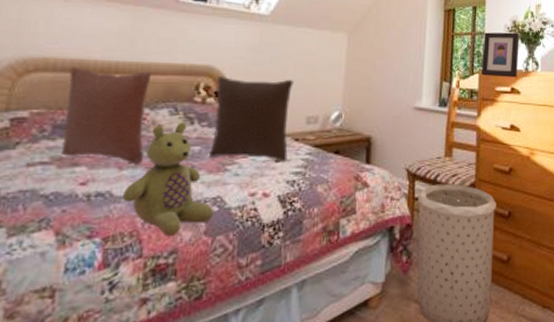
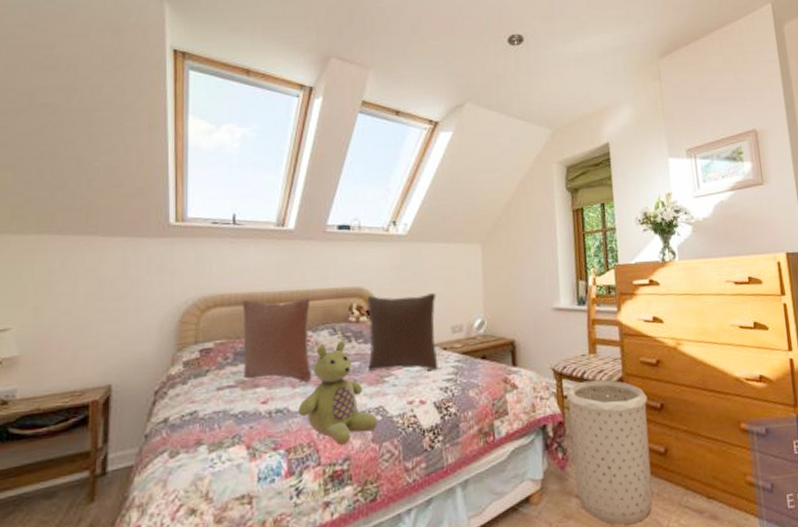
picture frame: present [481,32,519,77] -> none [615,224,655,271]

